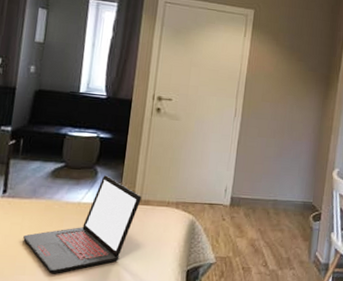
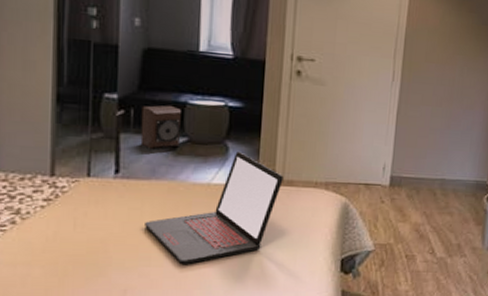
speaker: none [26,136,61,173] -> present [140,105,181,149]

